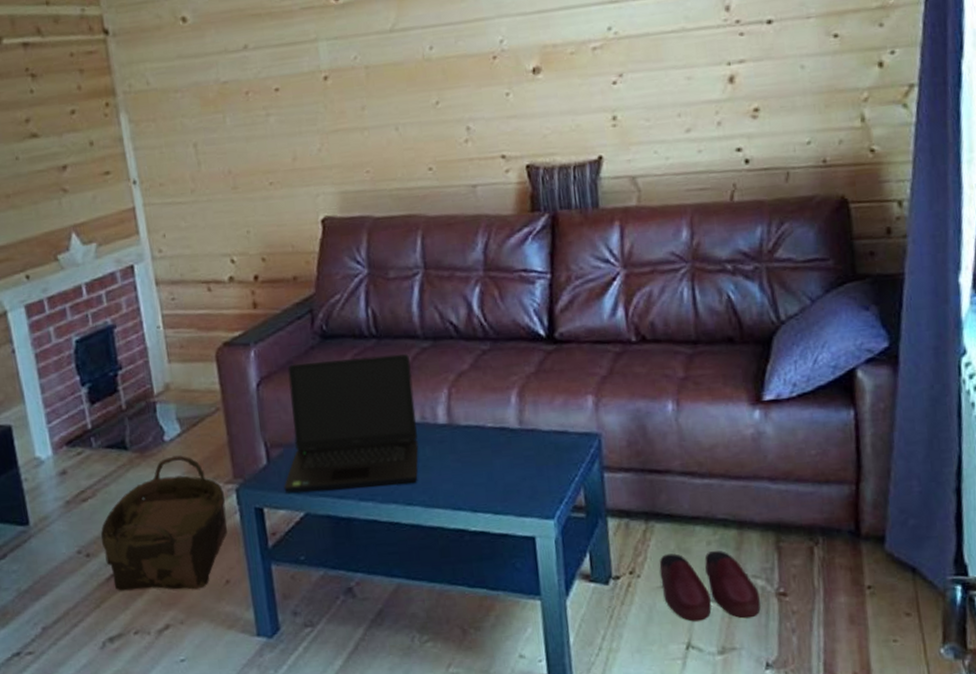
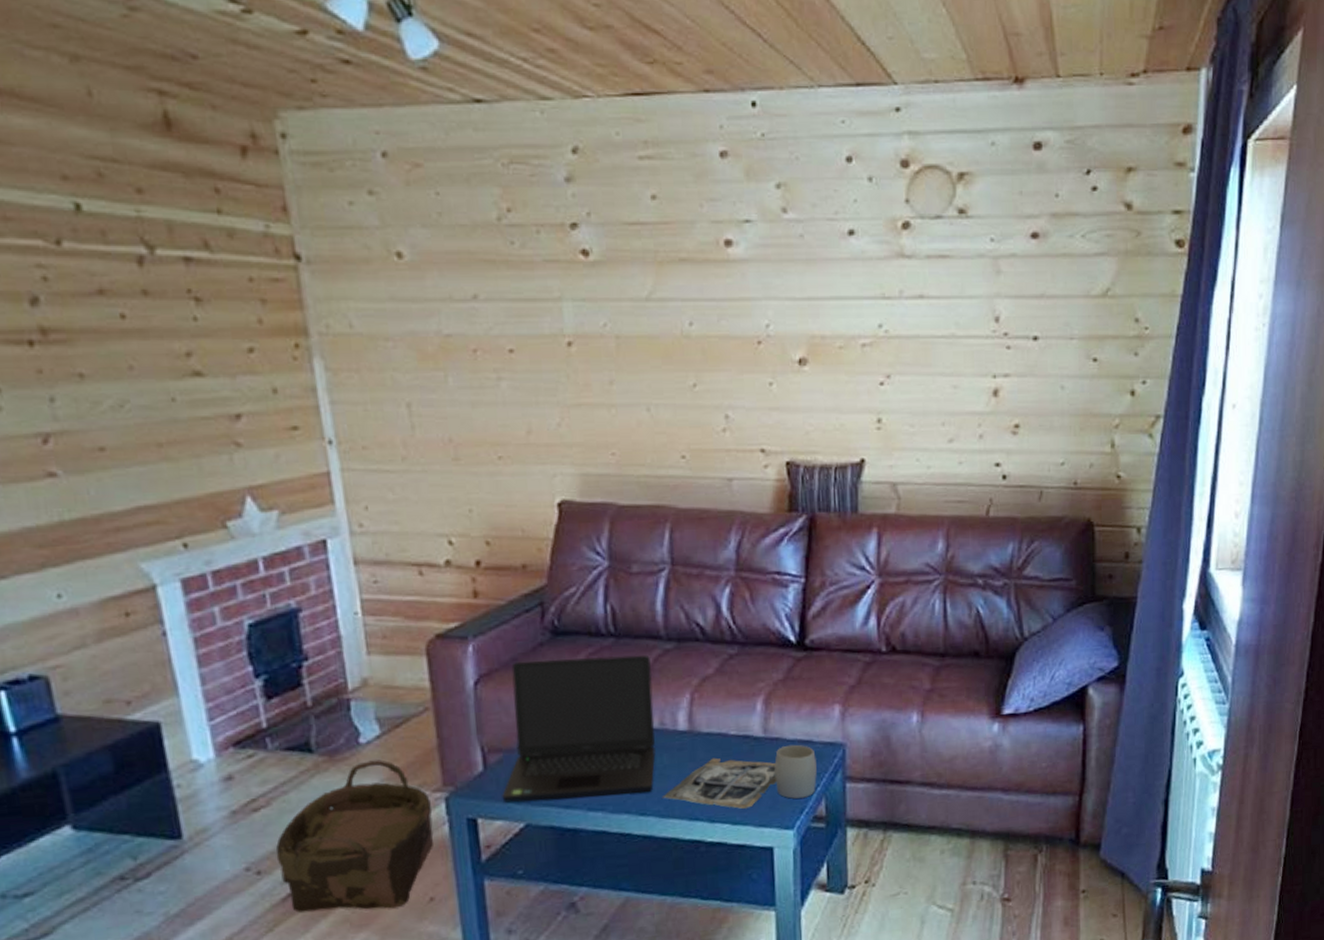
magazine: none [427,449,535,499] -> present [663,758,777,809]
mug: none [531,435,575,489] -> present [774,744,817,799]
slippers: present [659,550,761,622] -> none [894,858,986,928]

